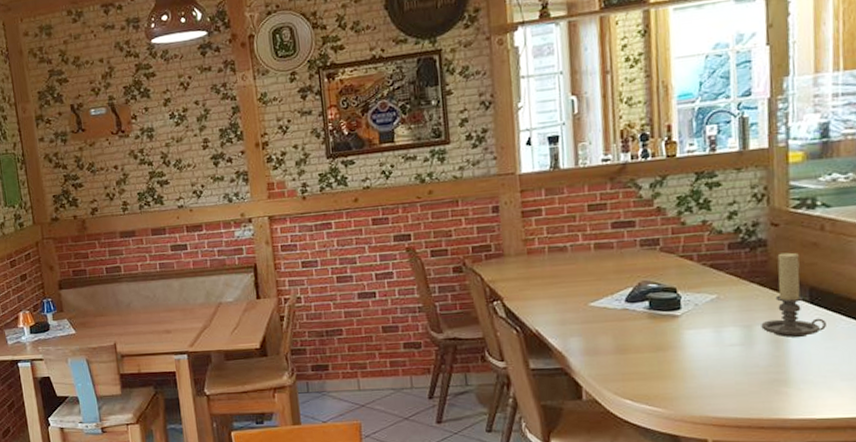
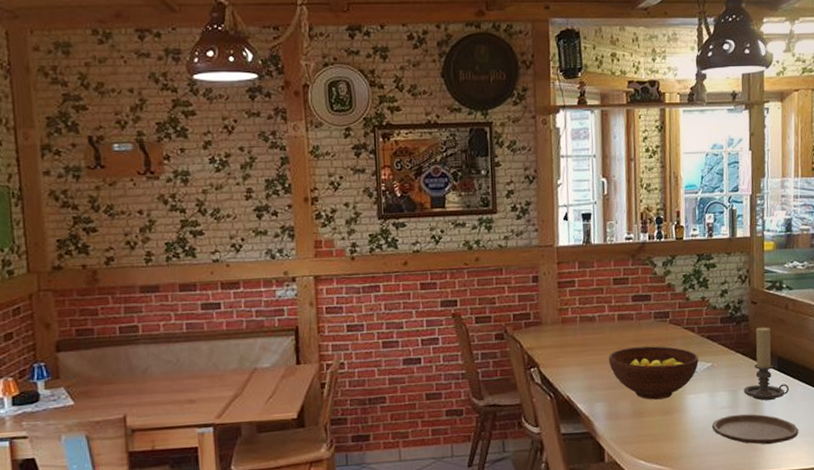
fruit bowl: none [584,276,699,336] -> present [608,346,699,400]
plate: none [717,352,842,388] -> present [711,414,799,445]

